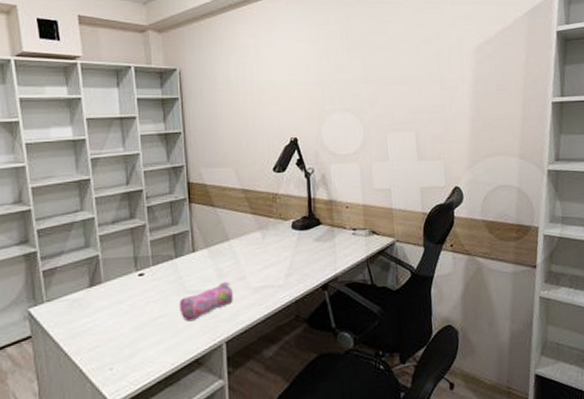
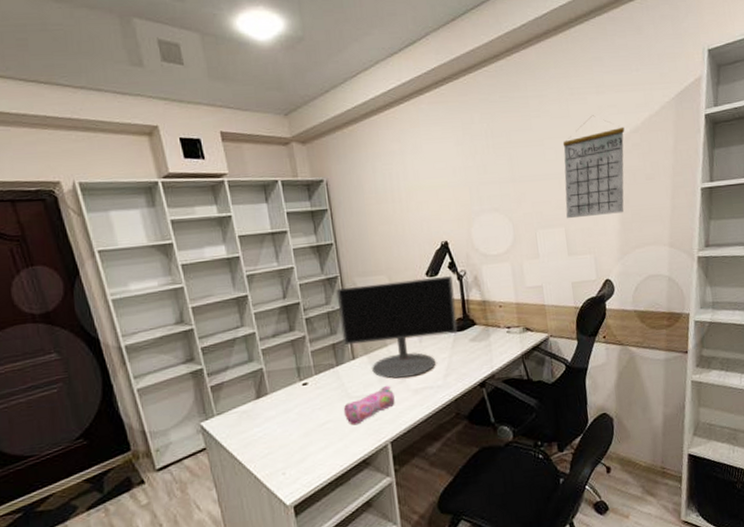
computer monitor: none [181,173,303,275] -> present [336,276,458,379]
calendar: none [416,24,478,124] -> present [562,115,625,219]

